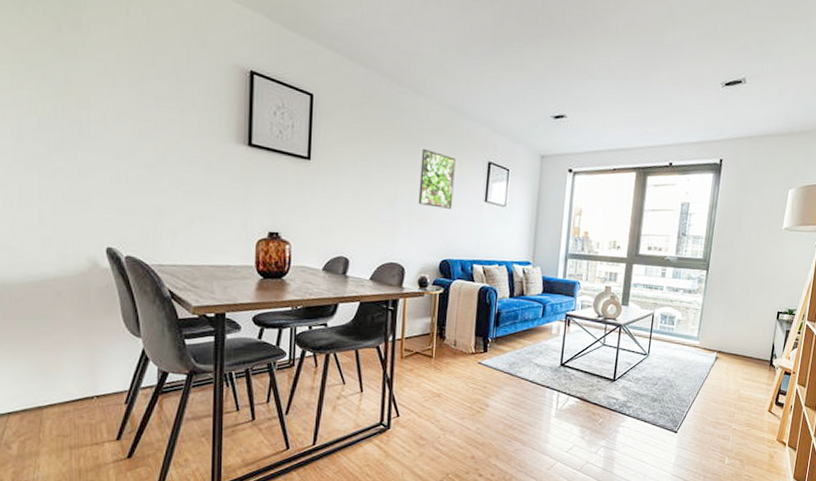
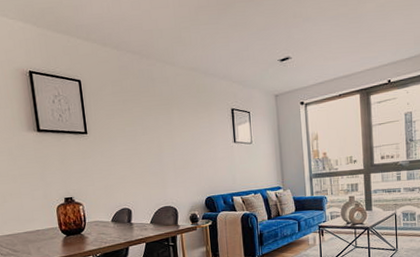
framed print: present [418,148,456,209] -> none [175,107,208,155]

